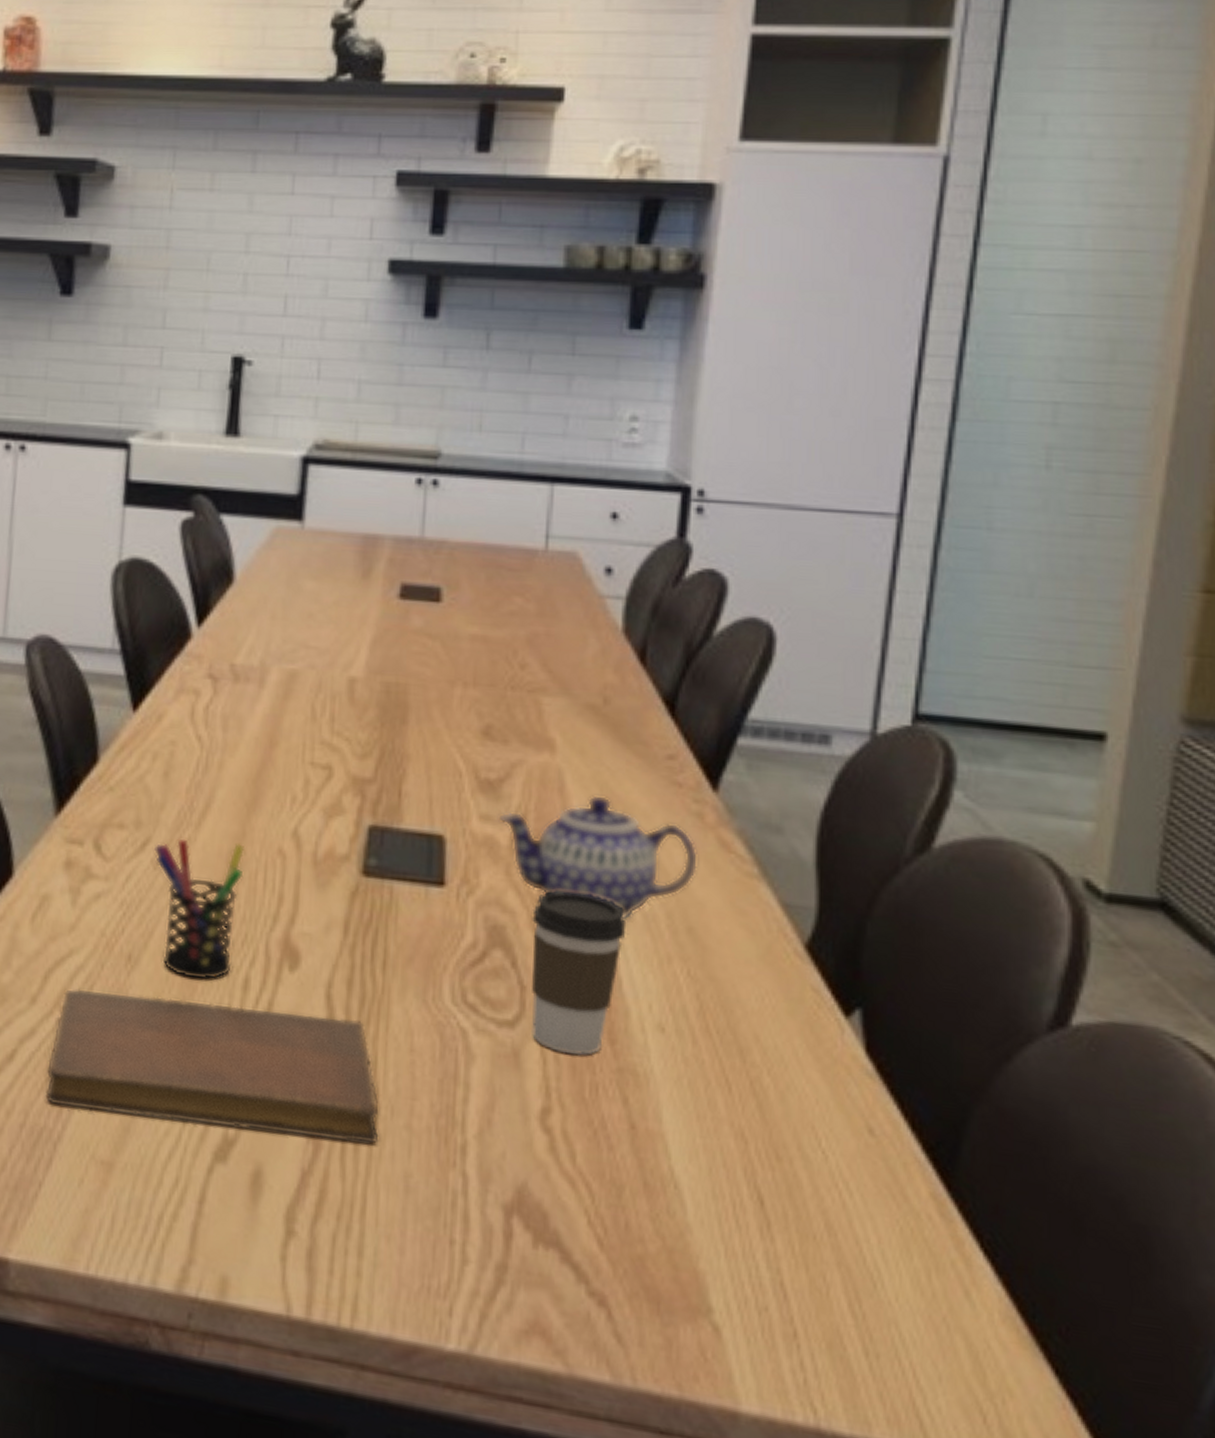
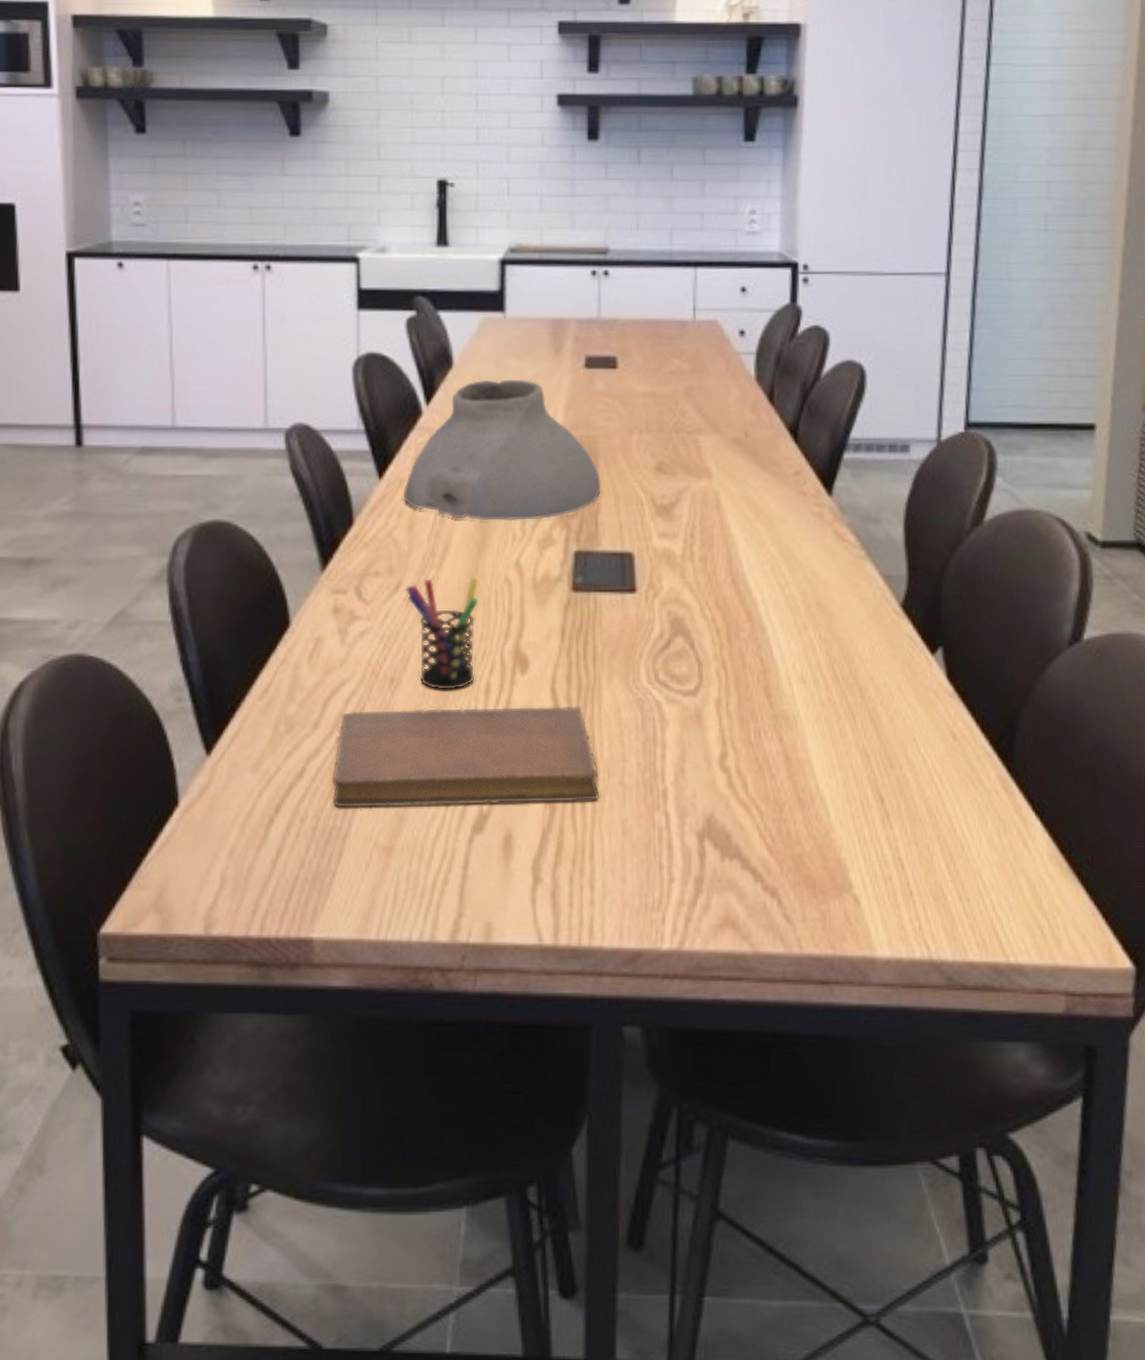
vase: none [160,601,410,781] -> present [403,379,601,521]
teapot: present [500,794,699,921] -> none [674,507,822,602]
coffee cup: present [532,891,627,1056] -> none [703,585,773,710]

